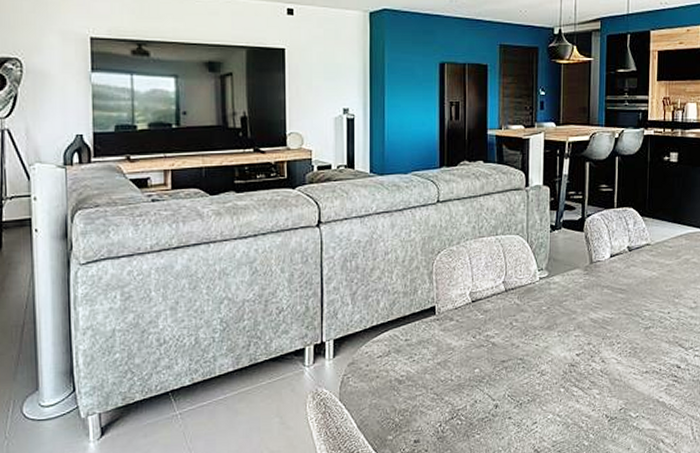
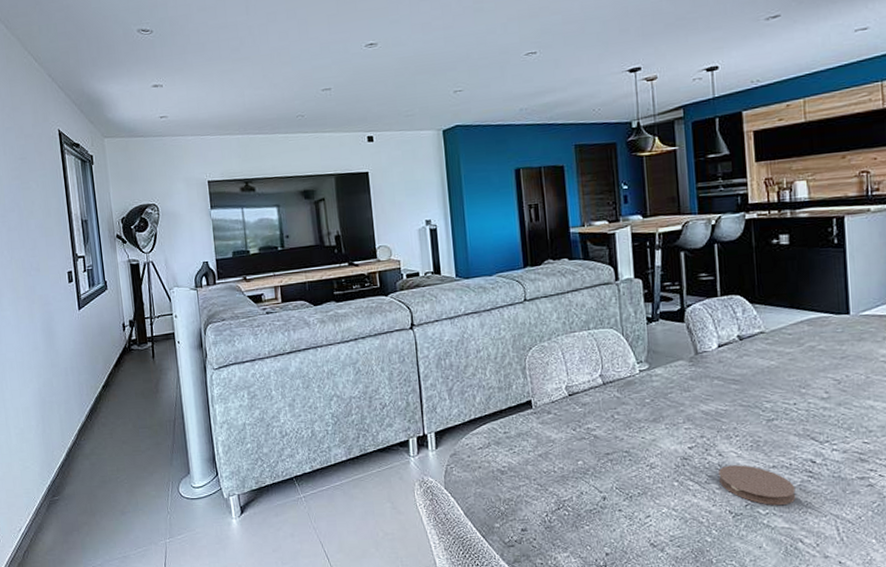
coaster: none [600,370,662,409] -> present [719,465,796,506]

